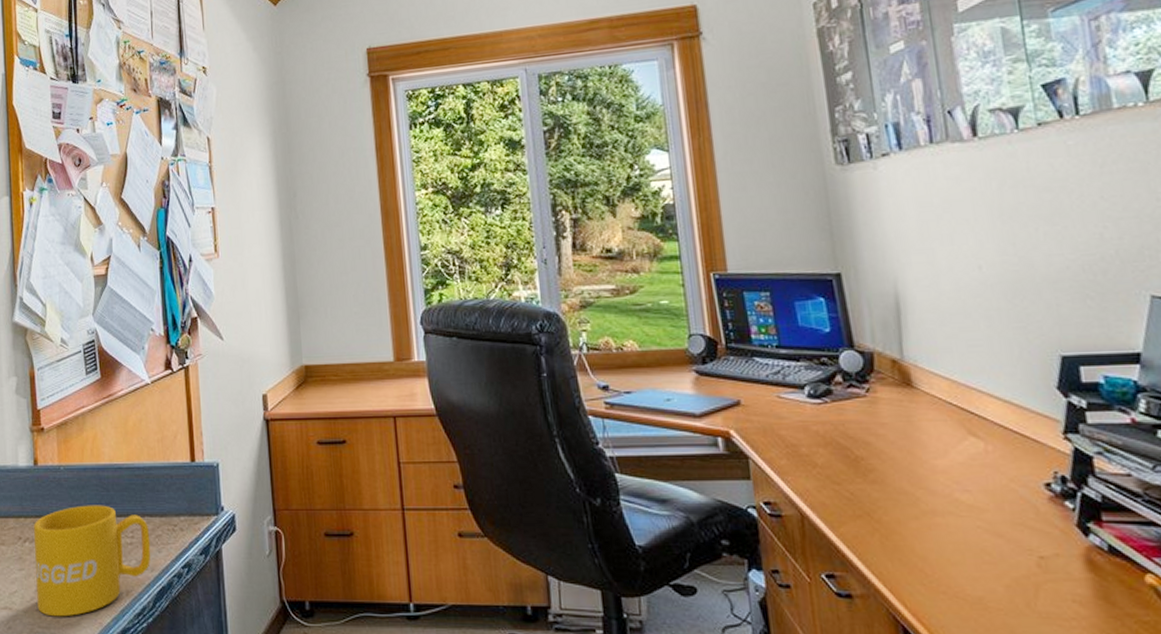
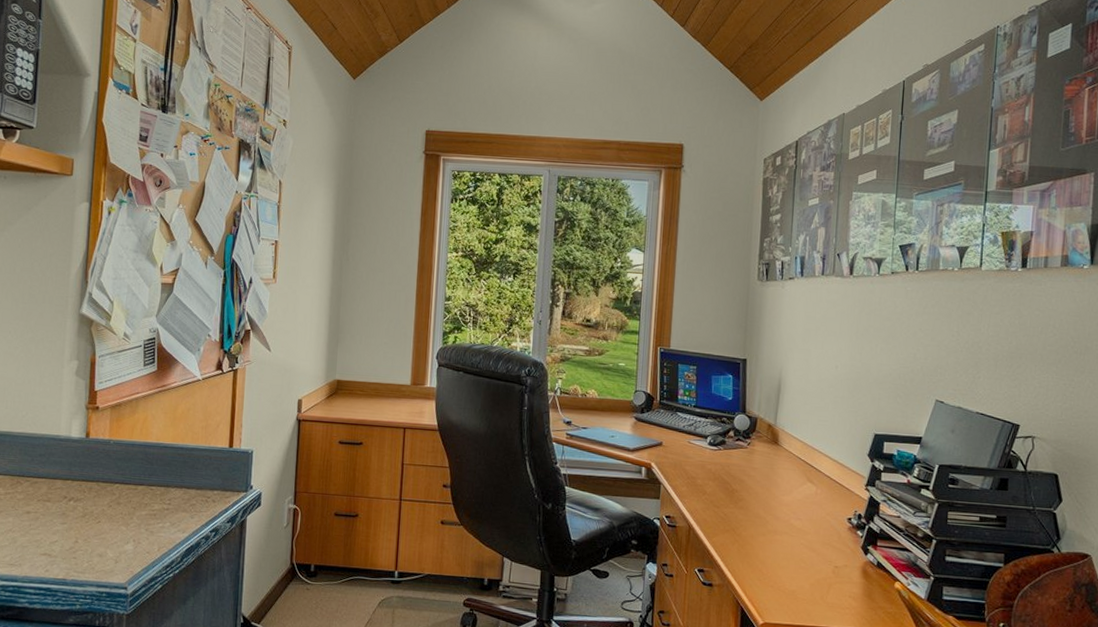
mug: present [34,505,151,617] -> none [75,474,185,565]

